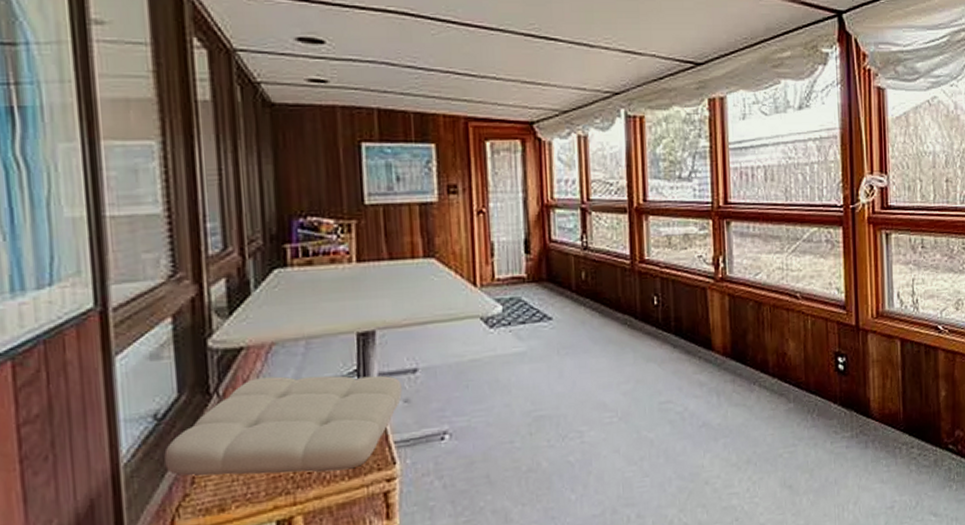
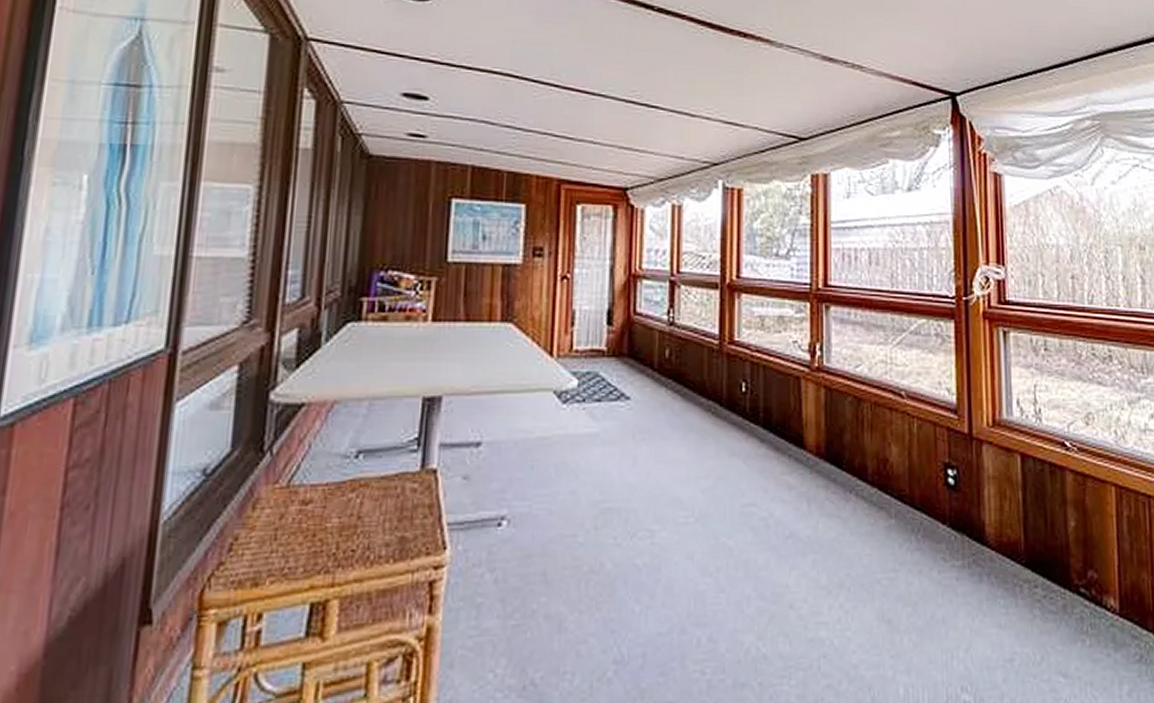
seat cushion: present [164,375,402,476] -> none [205,438,463,551]

